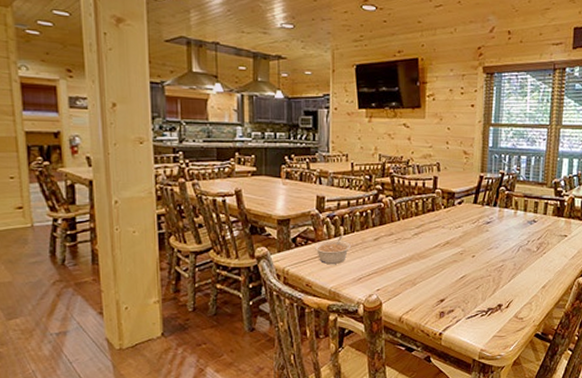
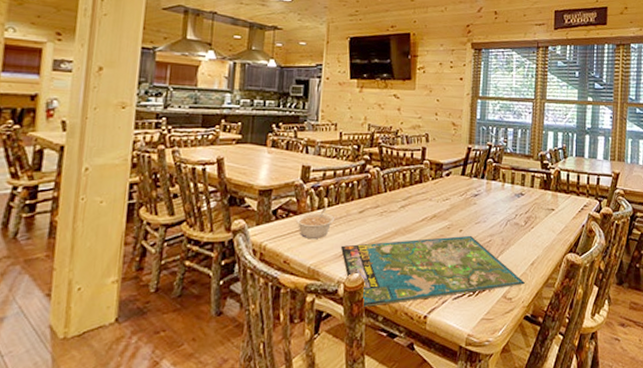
board game: none [359,260,536,326] -> present [341,235,525,308]

